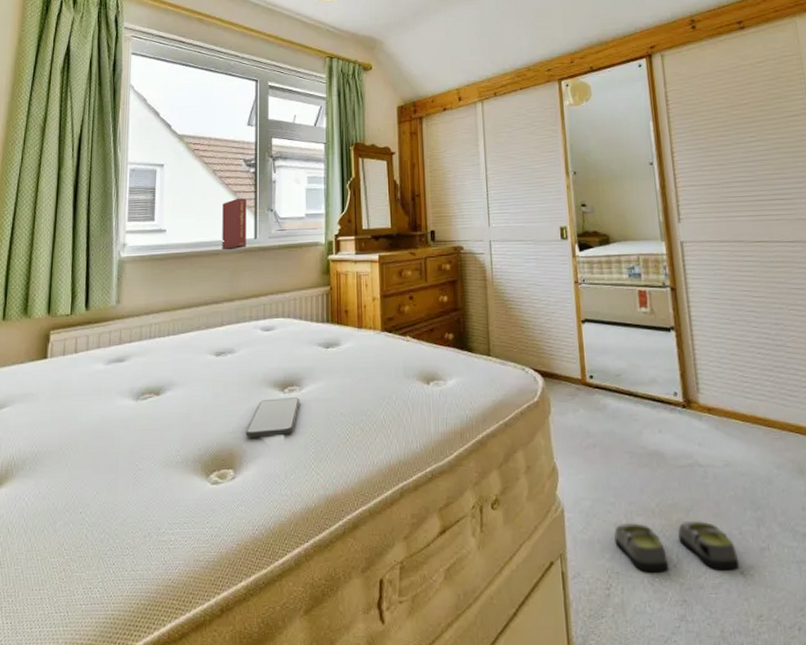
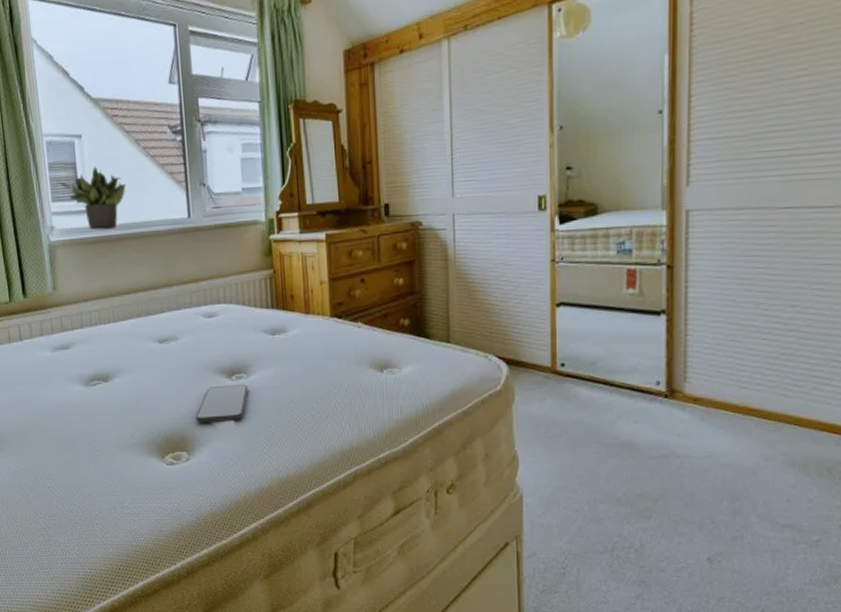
potted plant: none [135,191,200,248] -> present [57,166,126,231]
book: present [222,198,247,250] -> none [150,171,180,232]
slippers: present [614,520,740,573] -> none [575,508,707,556]

